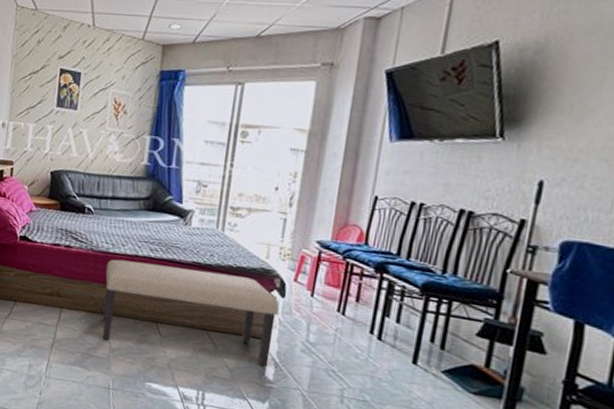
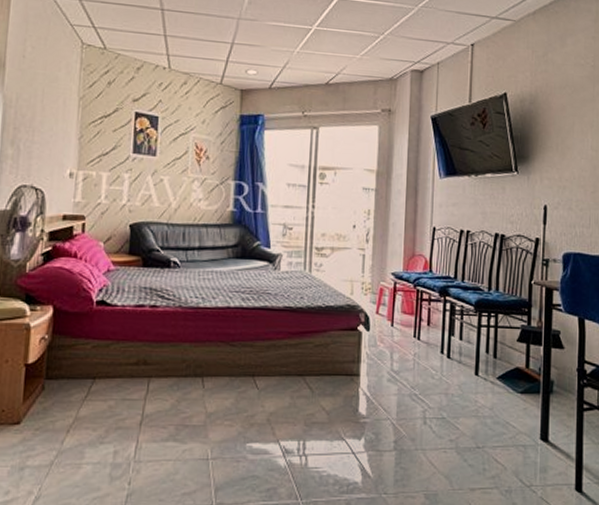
bench: present [102,259,279,367] -> none [196,313,365,405]

